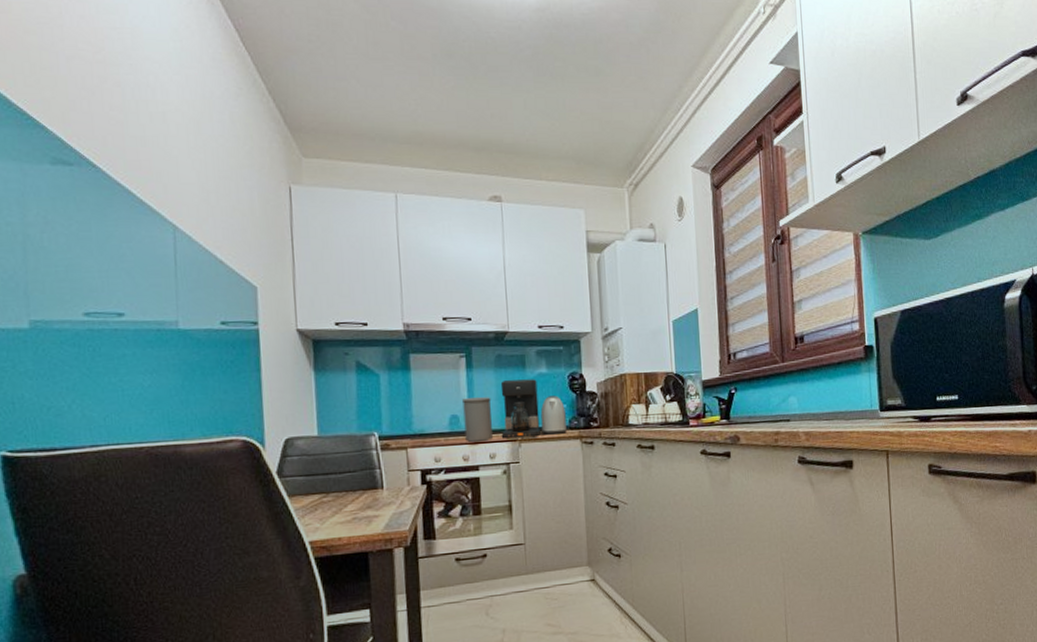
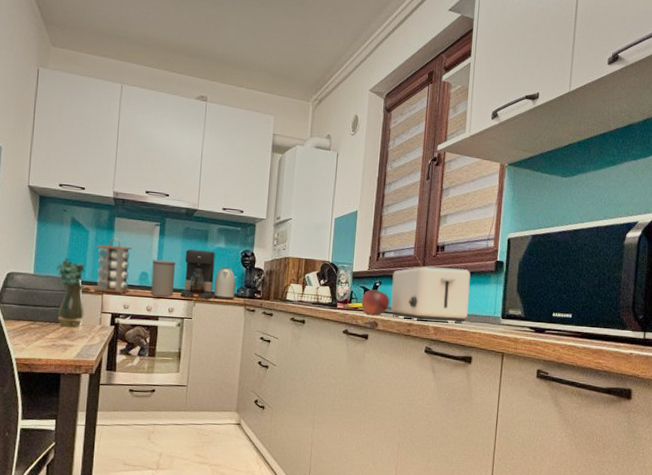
vase: none [346,409,388,496] -> present [57,257,85,329]
spice rack: none [391,379,439,447] -> present [94,238,132,294]
fruit: none [716,396,750,430] -> present [361,289,390,317]
toaster: none [749,360,842,427] -> present [390,266,471,323]

